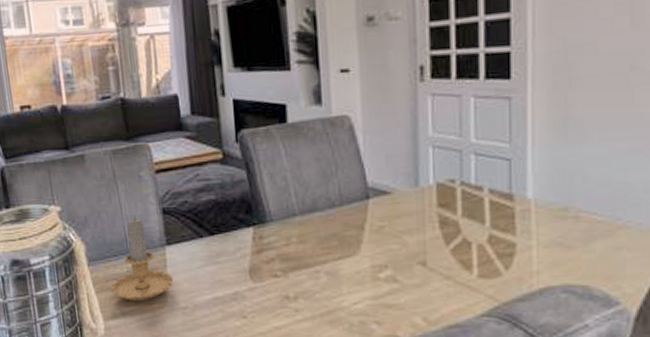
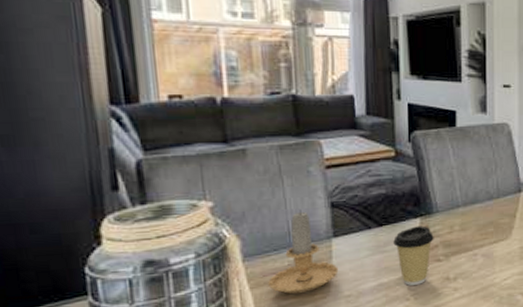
coffee cup: none [226,236,270,302] -> present [393,226,434,286]

